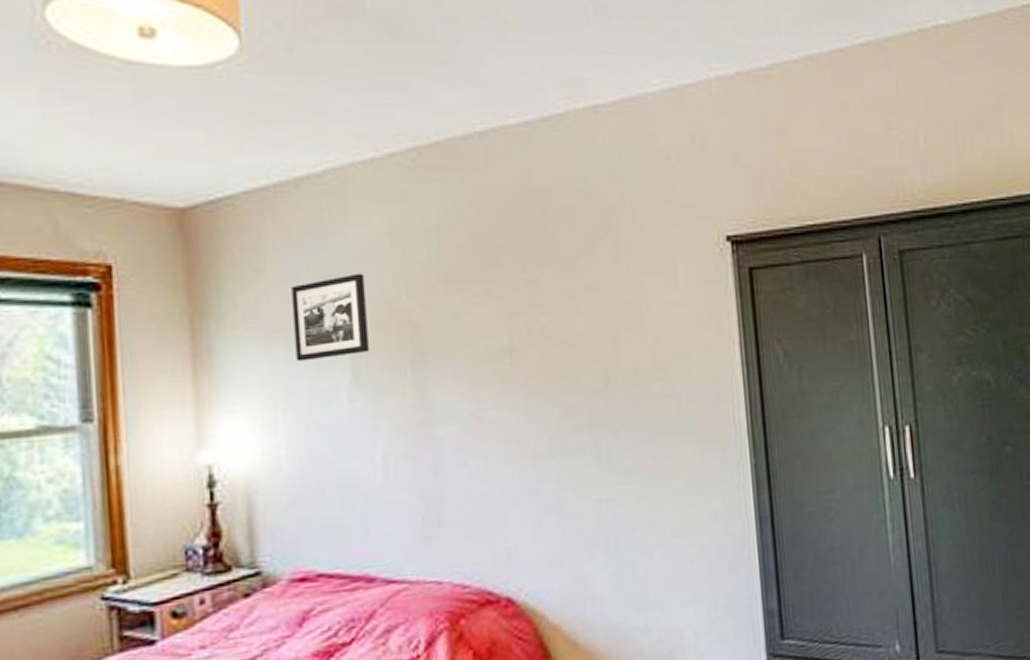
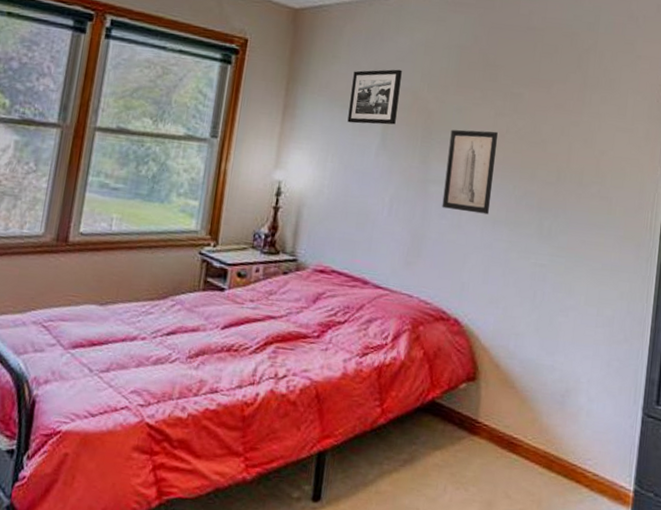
wall art: none [451,335,526,454] -> present [442,129,498,215]

